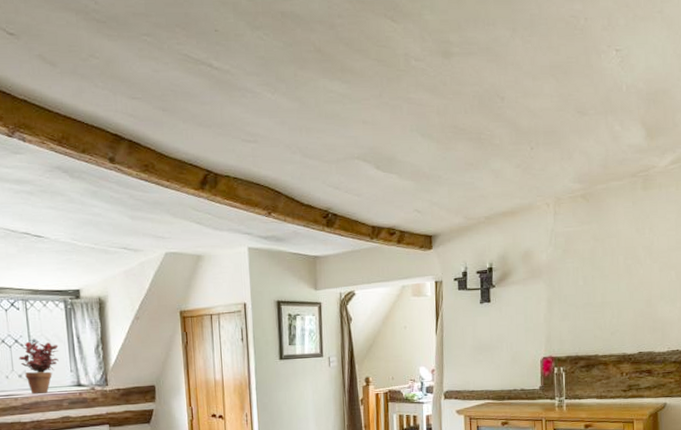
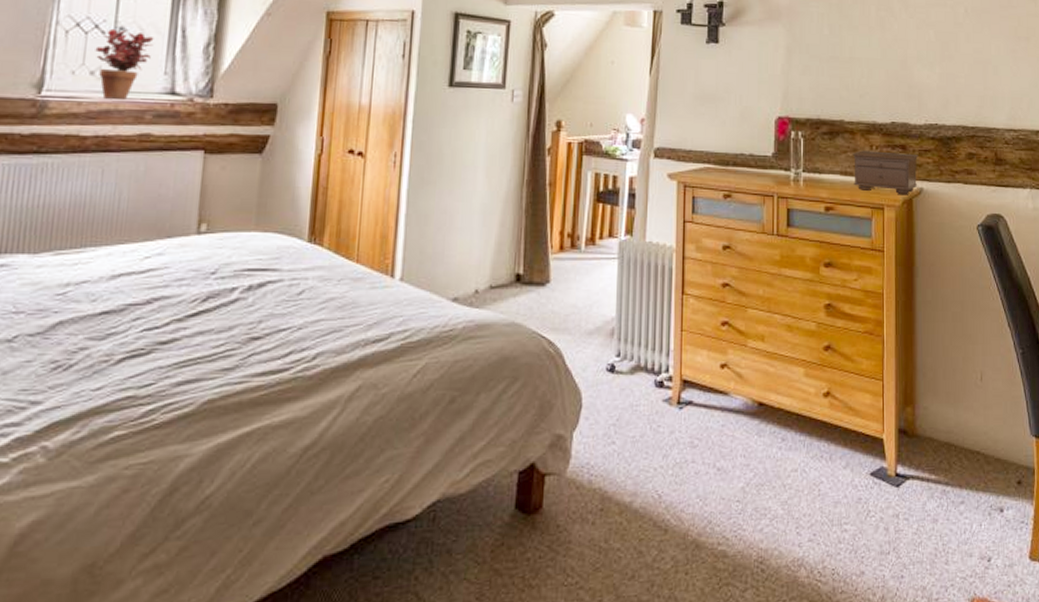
jewelry box: none [606,376,663,410] -> present [852,150,919,195]

